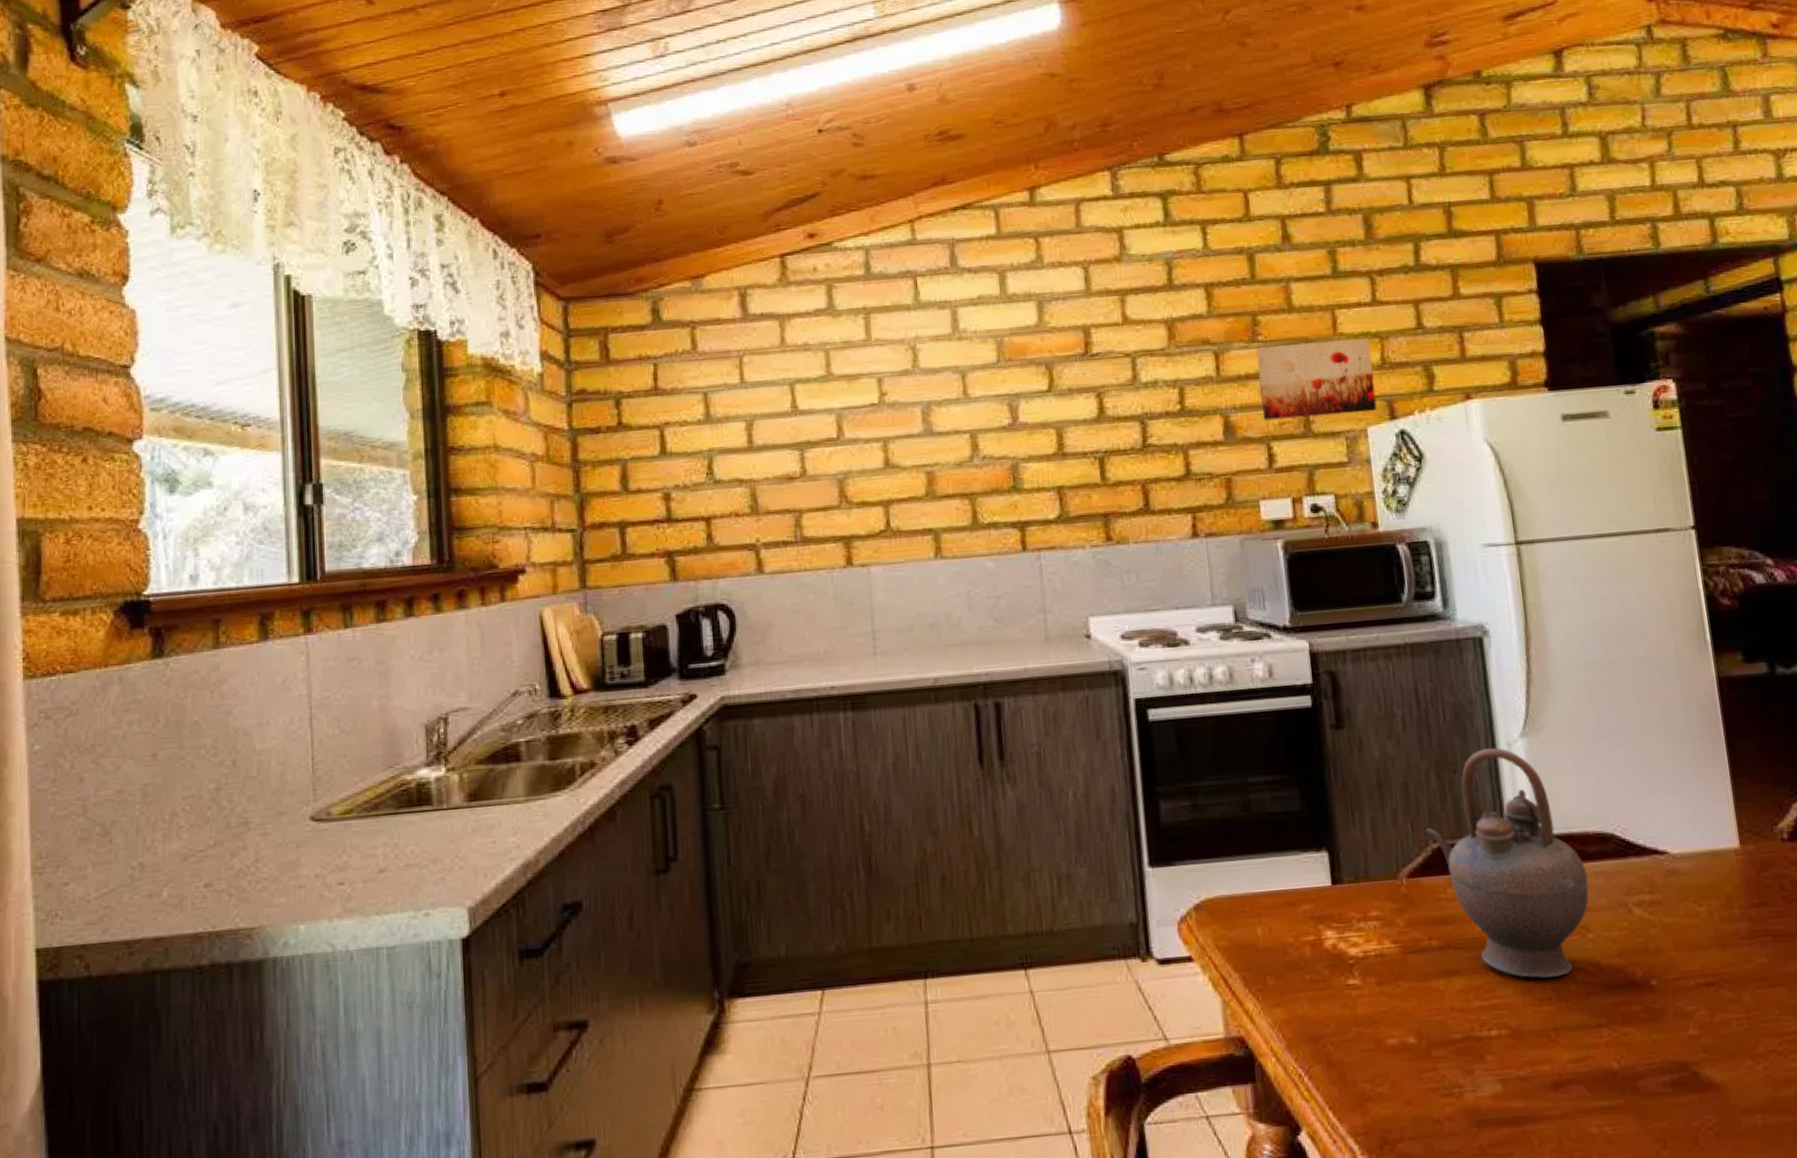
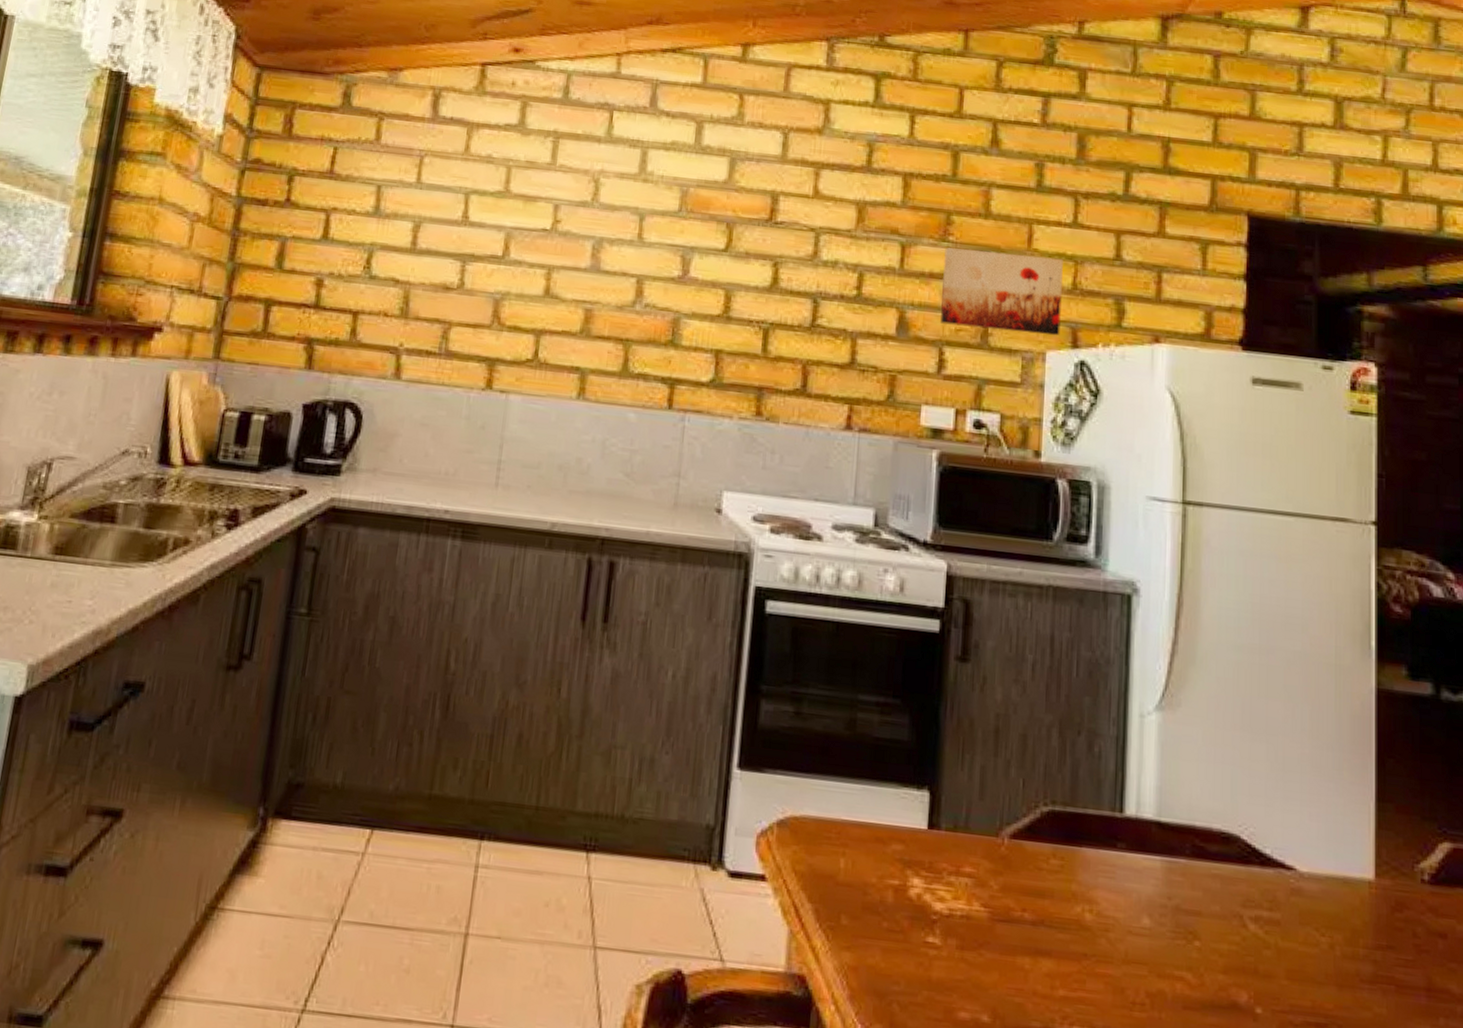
teapot: present [1424,748,1589,979] -> none [1036,715,1204,982]

